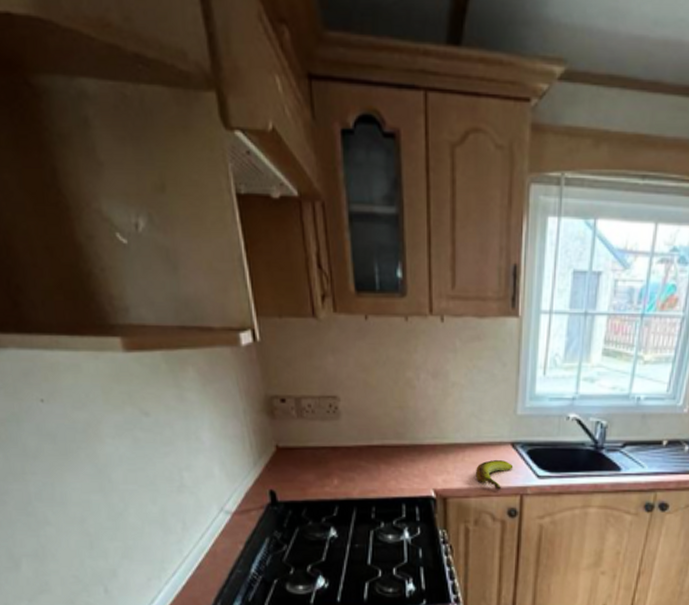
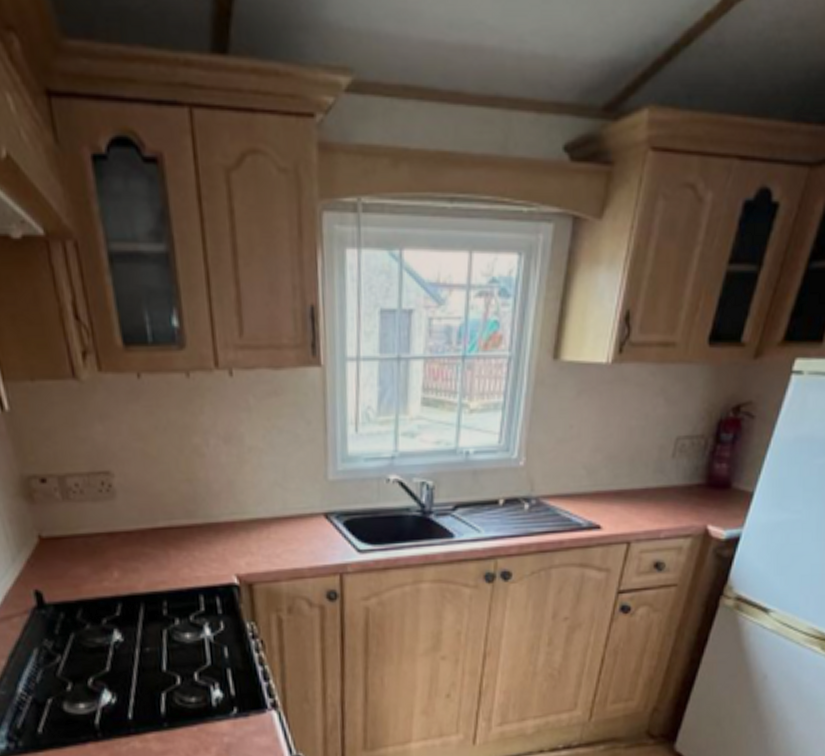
banana: present [476,459,513,490] -> none [285,534,329,570]

